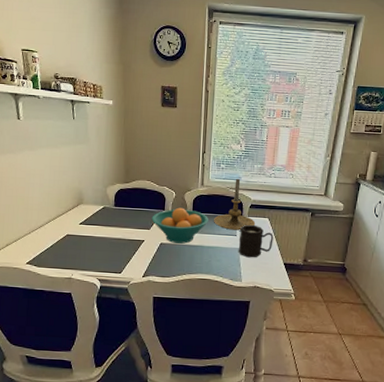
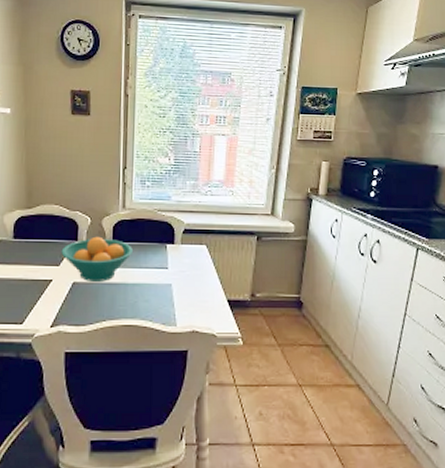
candle holder: present [214,178,256,231] -> none [139,198,191,262]
mug: present [238,224,274,258] -> none [170,253,213,296]

